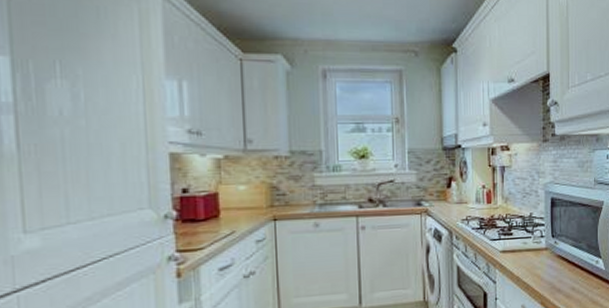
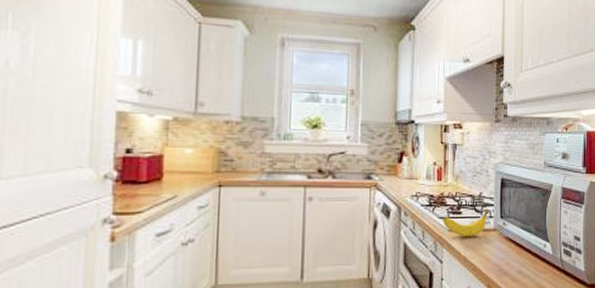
banana: none [493,229,540,258] -> present [442,210,489,238]

